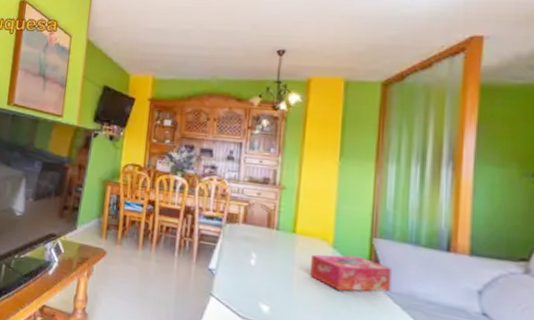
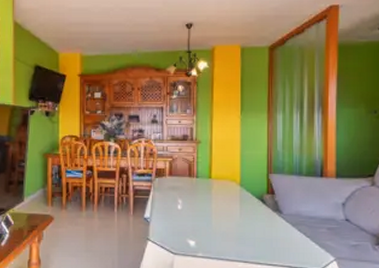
tissue box: present [309,254,392,292] -> none [224,190,284,219]

